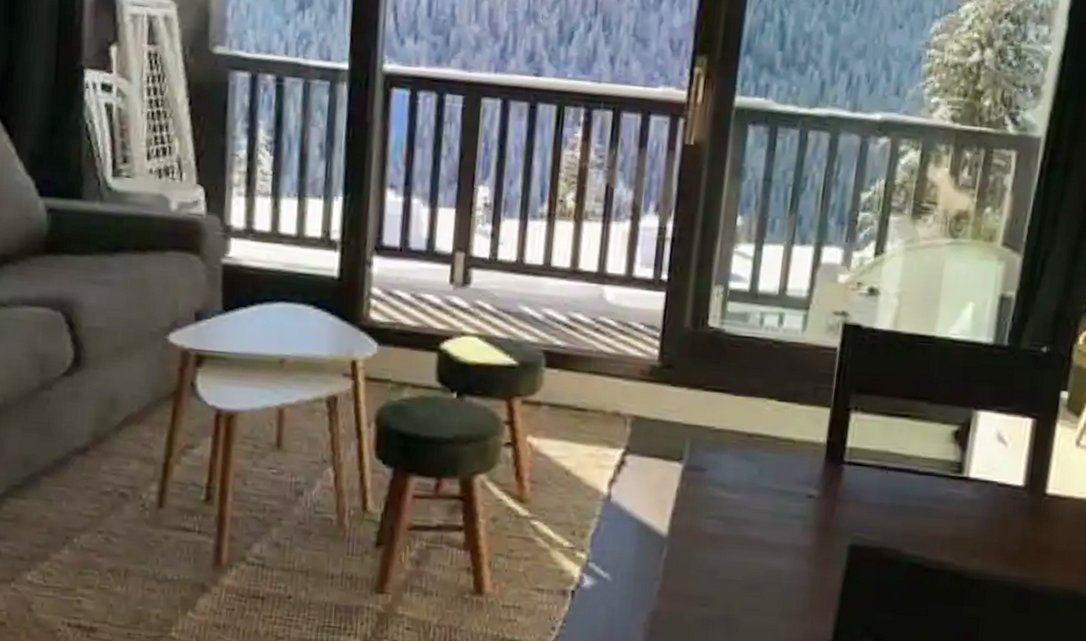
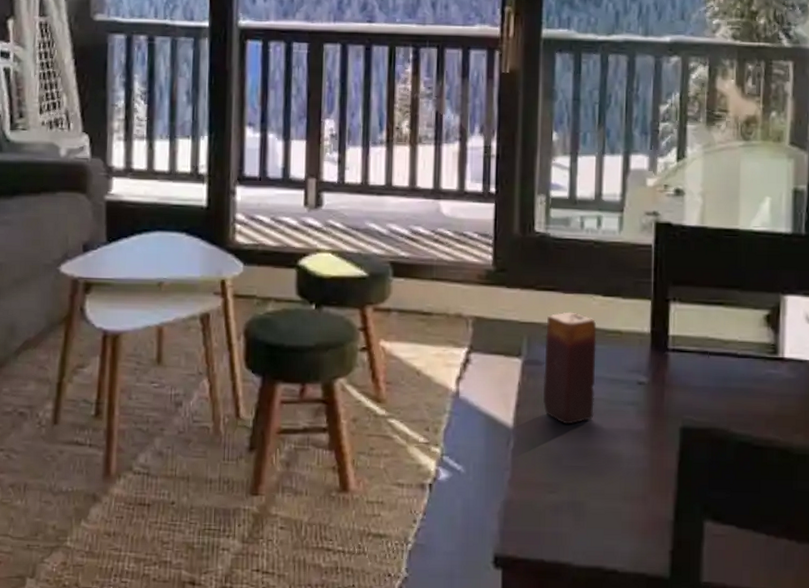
candle: none [702,416,768,536] -> present [543,312,597,425]

